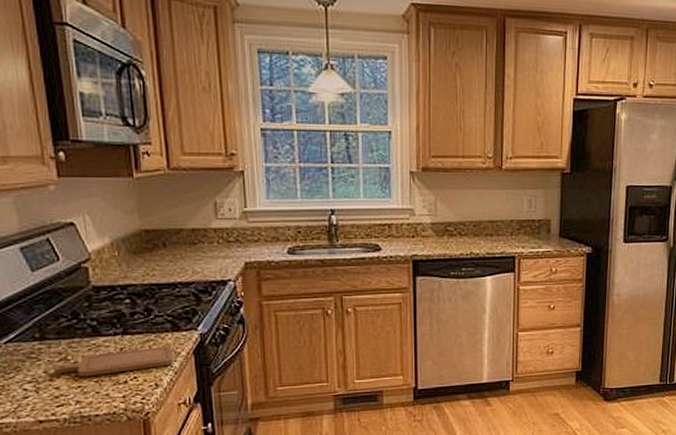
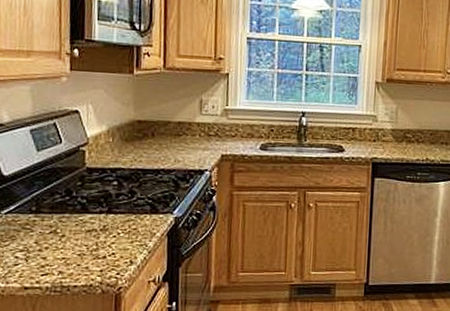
chopping board: present [53,345,174,377] -> none [43,226,150,250]

